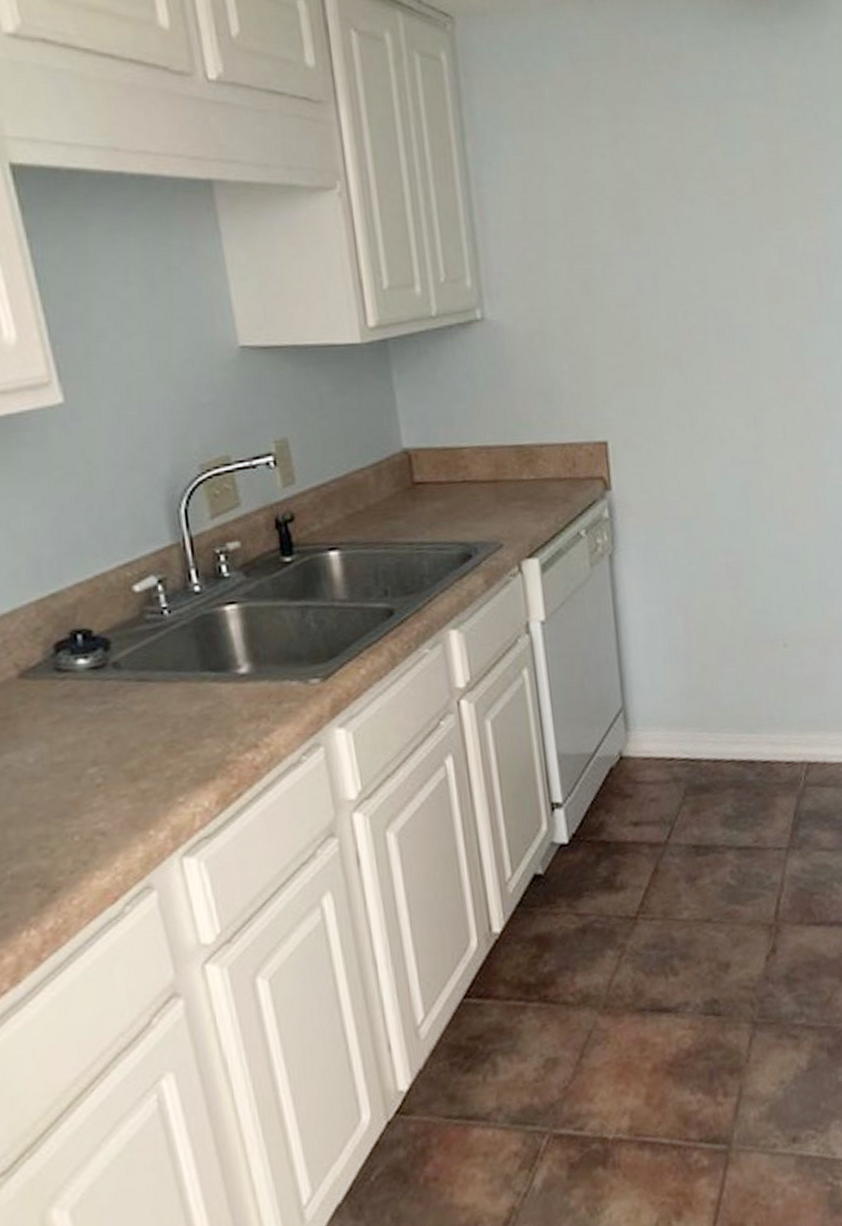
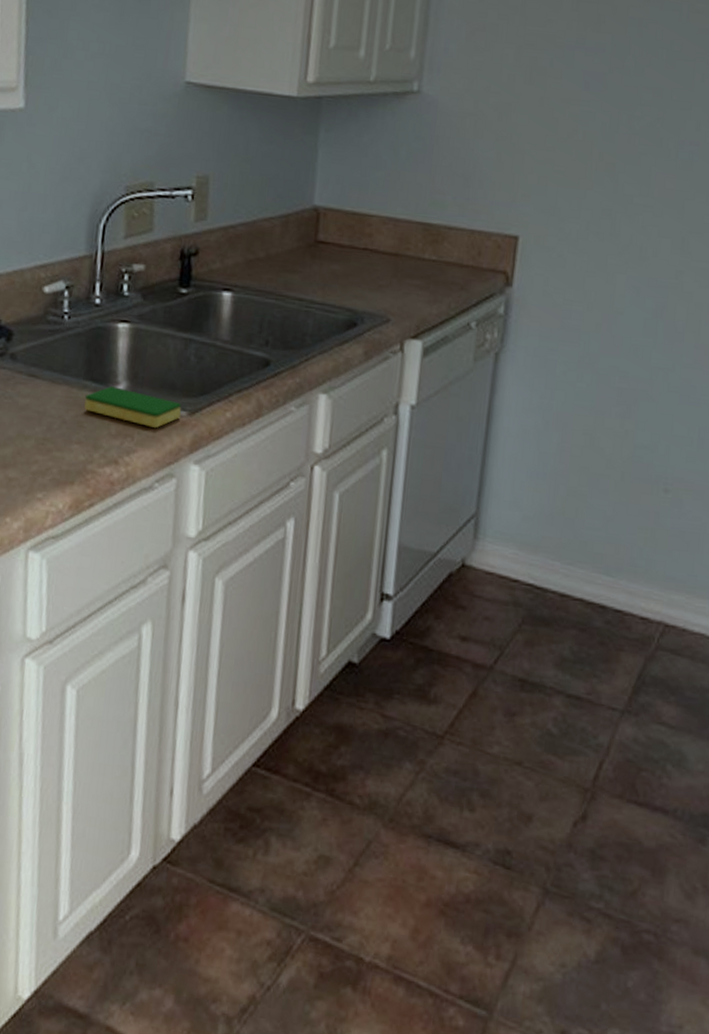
dish sponge: none [207,671,313,703] -> present [84,386,182,428]

